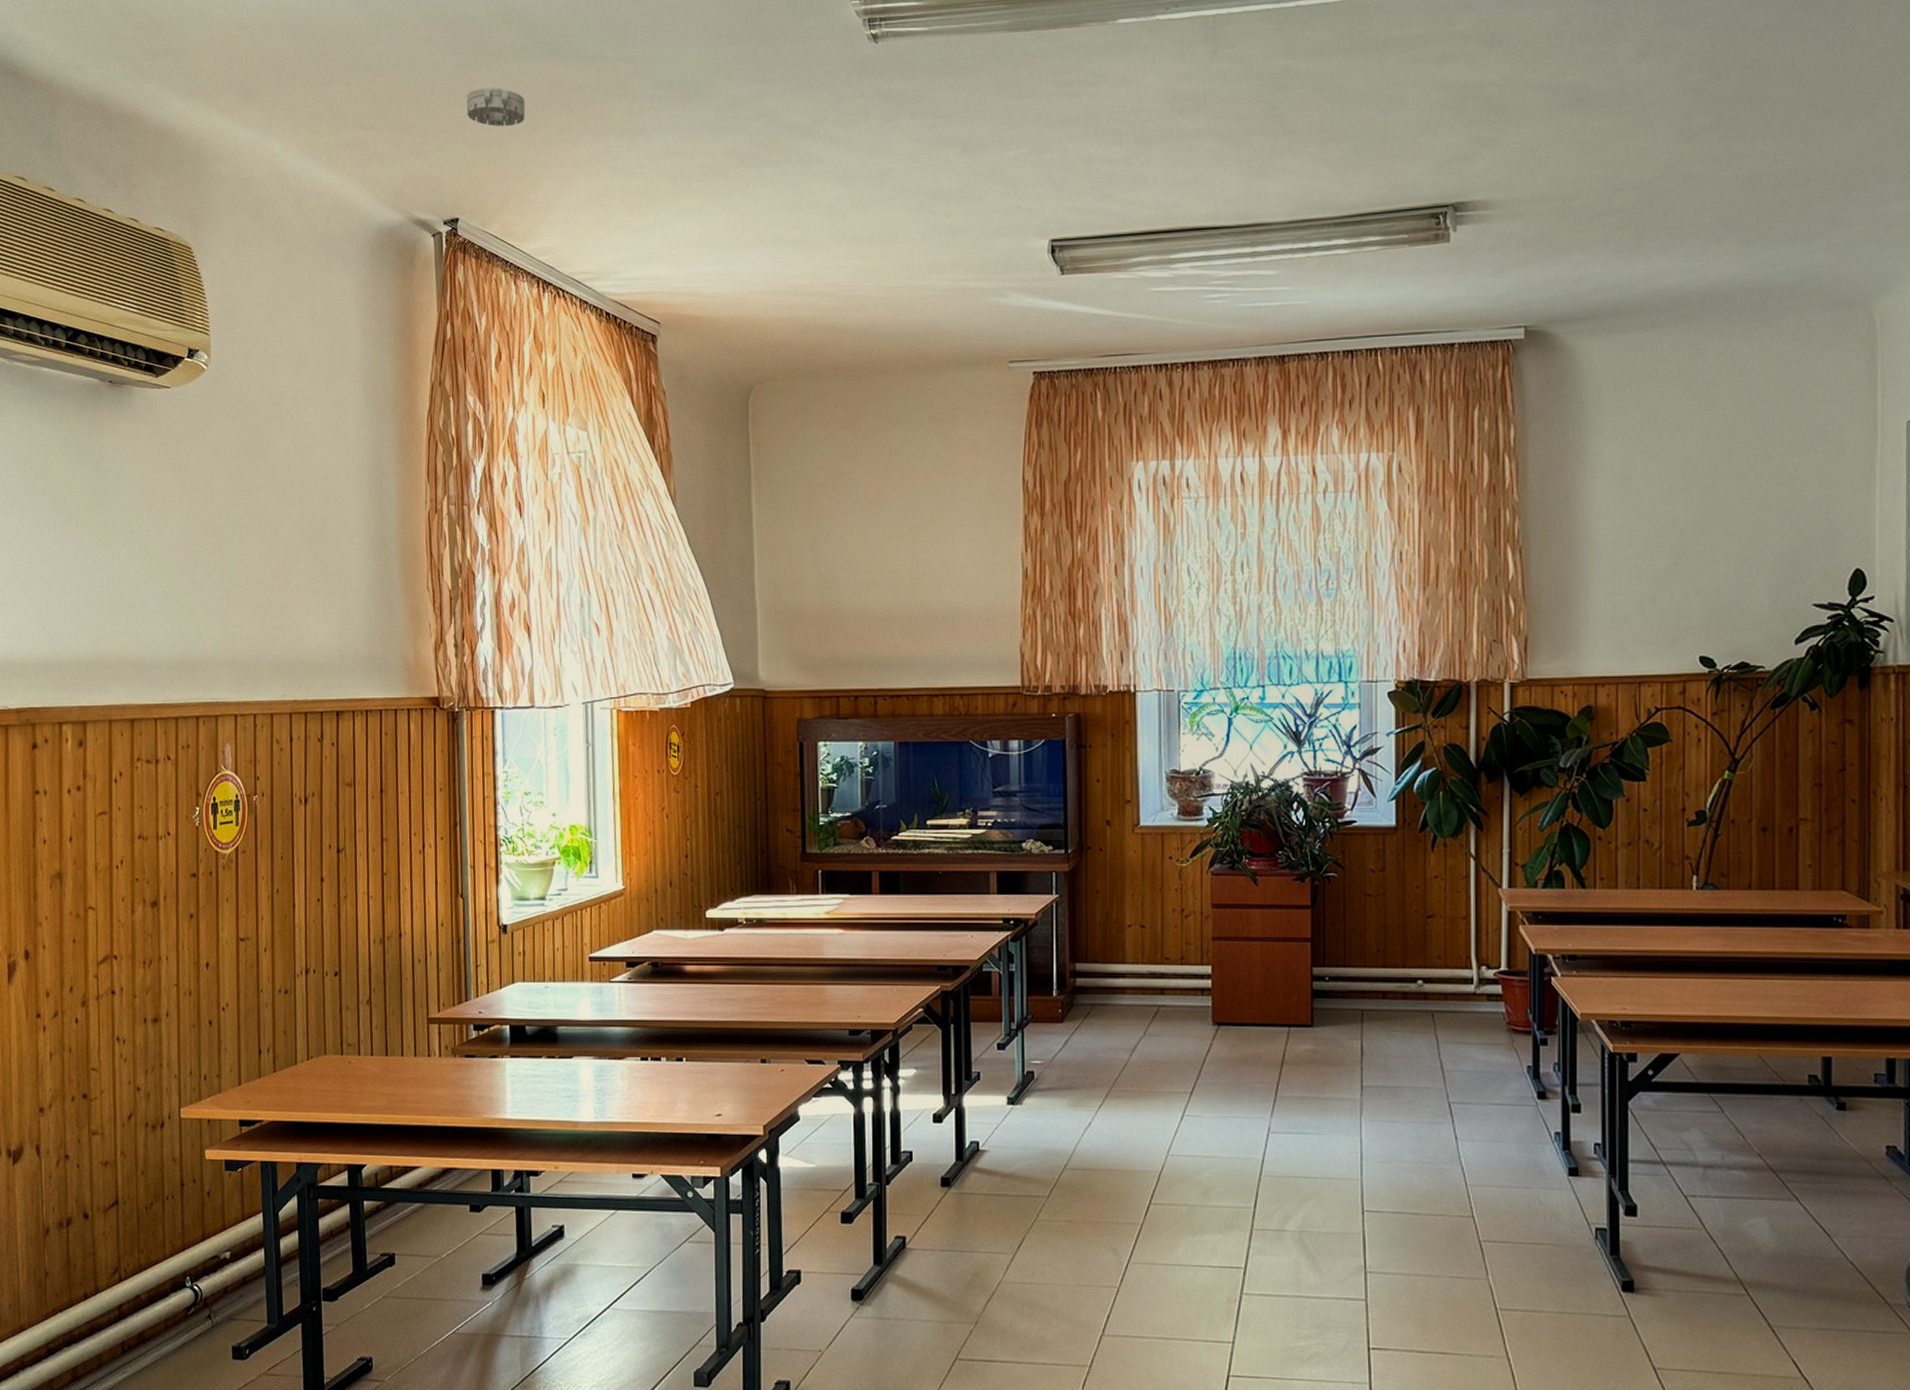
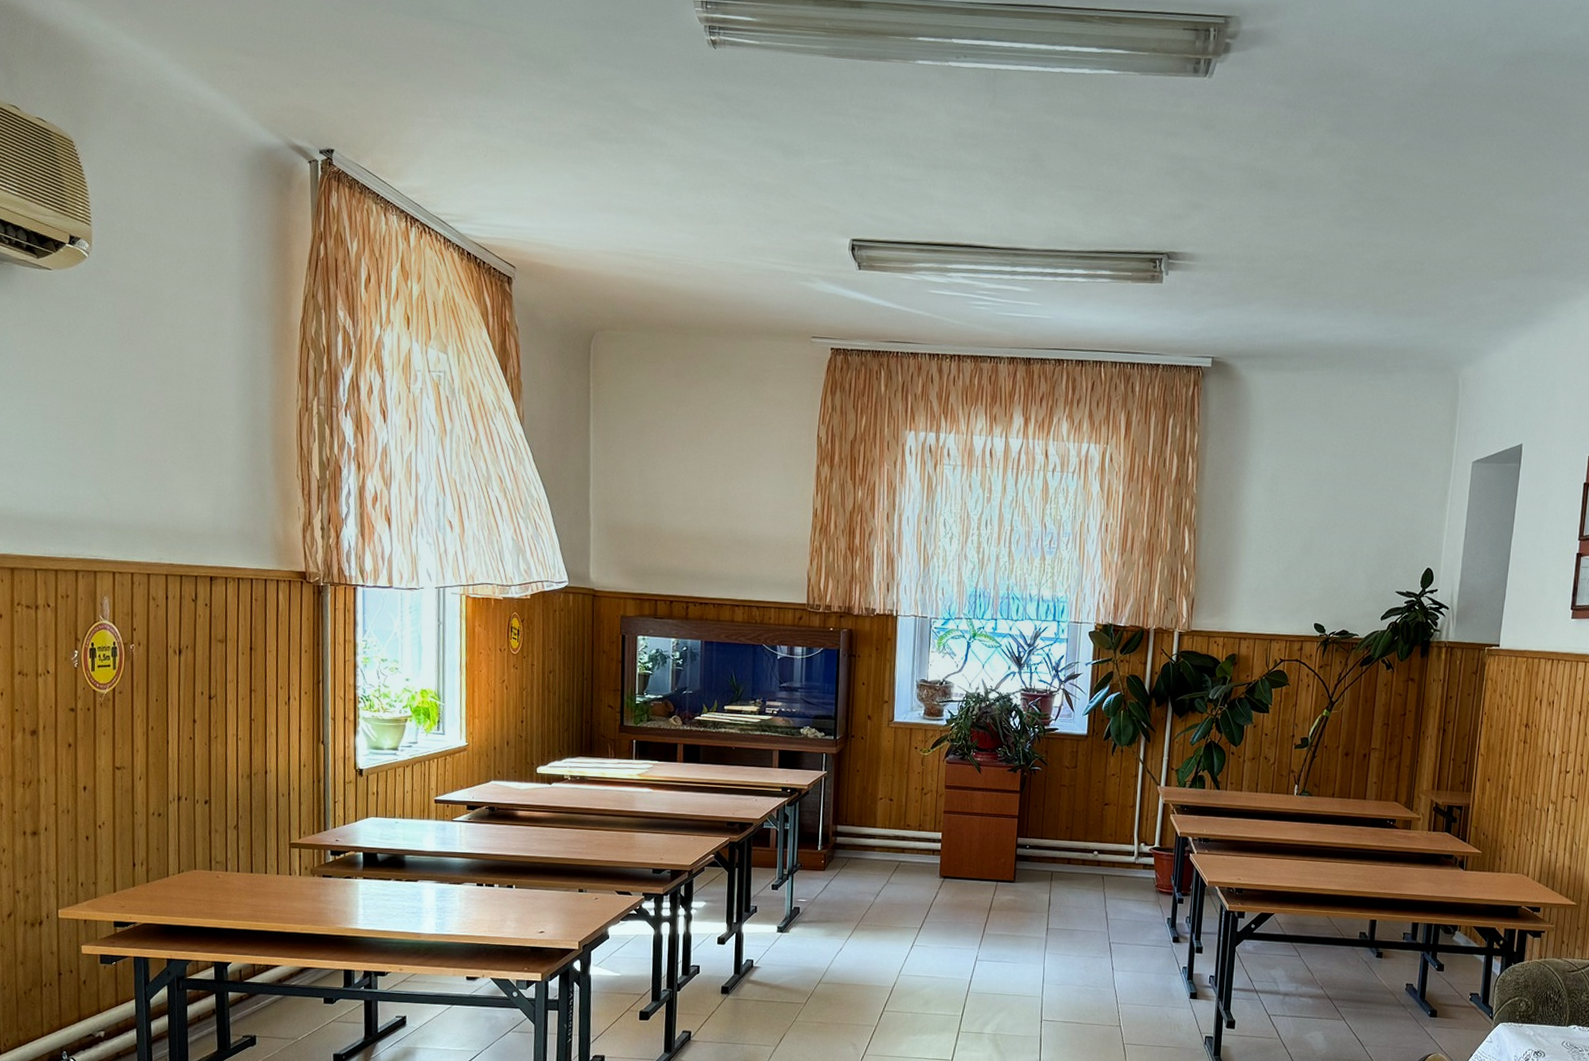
smoke detector: present [466,86,526,127] -> none [343,33,399,73]

